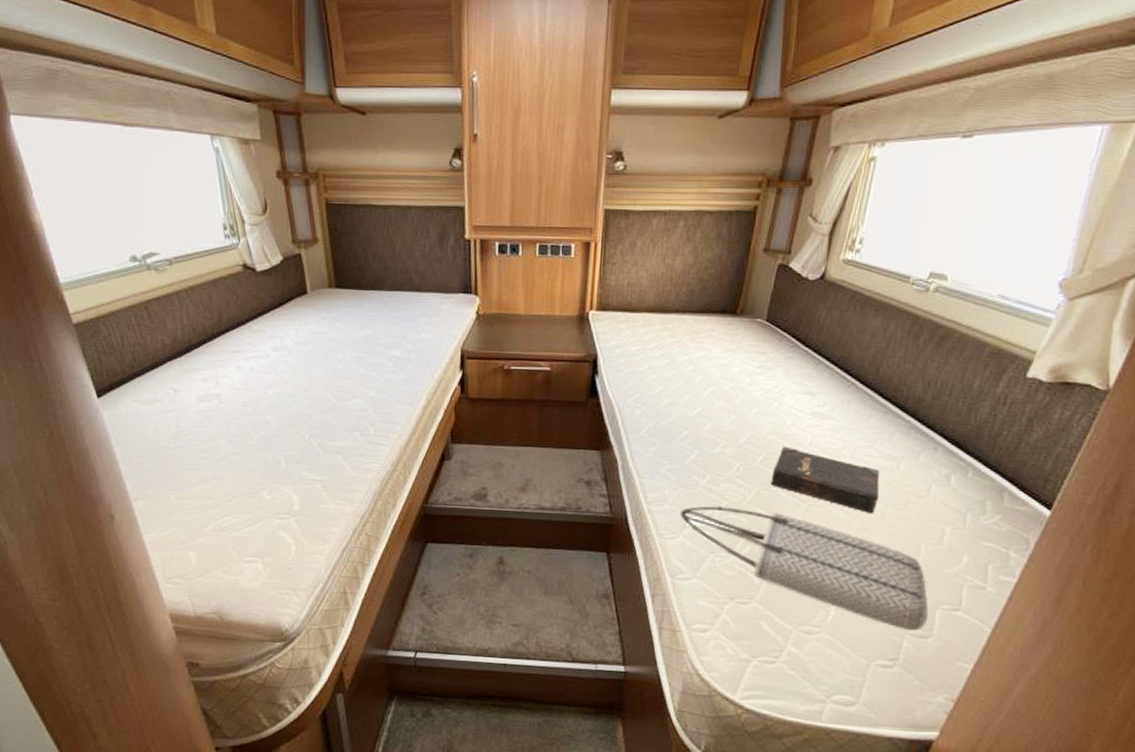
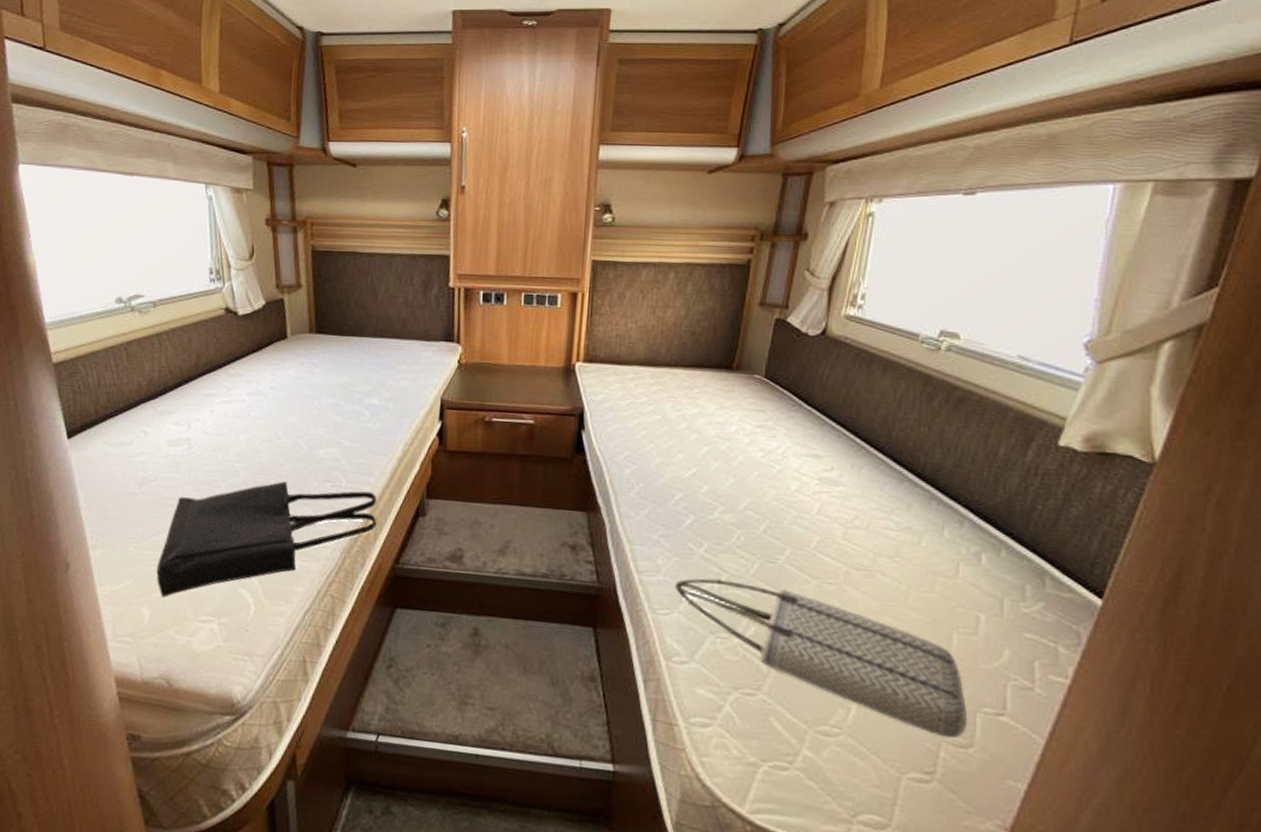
tote bag: none [199,432,405,542] -> present [156,481,377,598]
hardback book: present [771,446,880,514] -> none [776,513,900,596]

